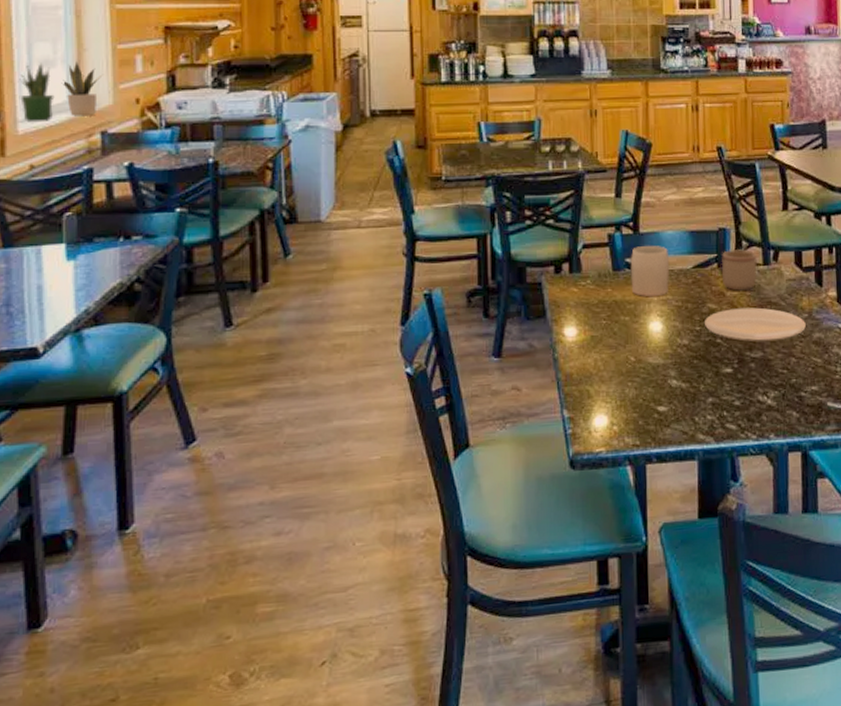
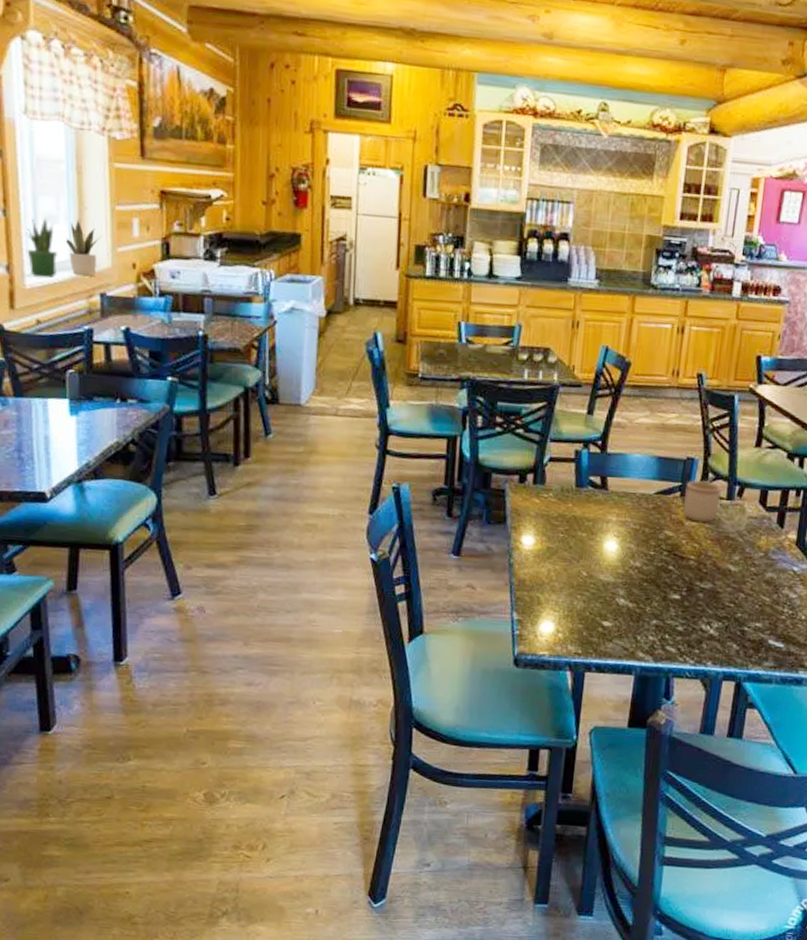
mug: present [630,246,670,296] -> none [591,466,633,517]
plate: present [705,307,806,342] -> none [659,538,760,576]

